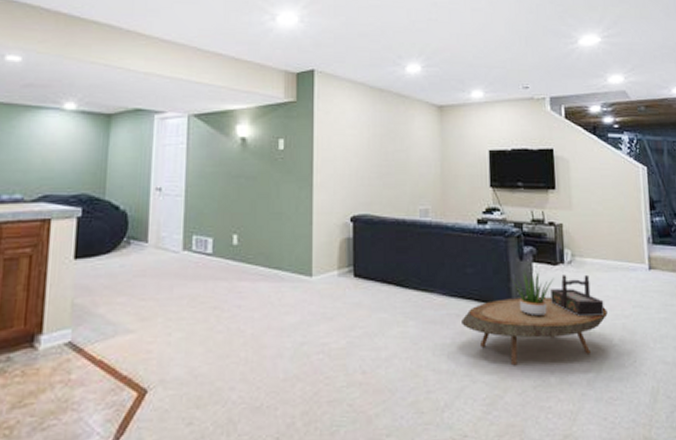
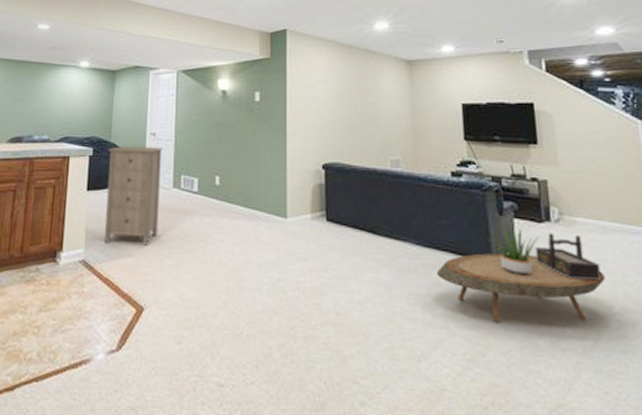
storage cabinet: none [96,204,170,320] -> present [103,146,163,246]

